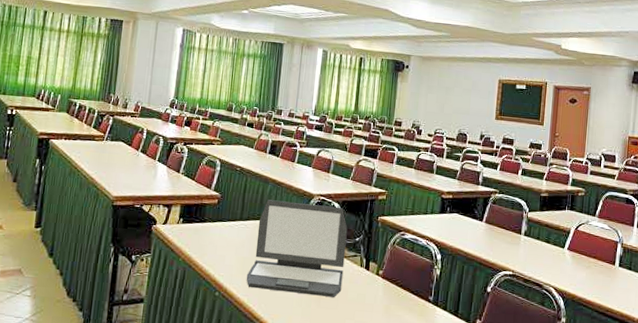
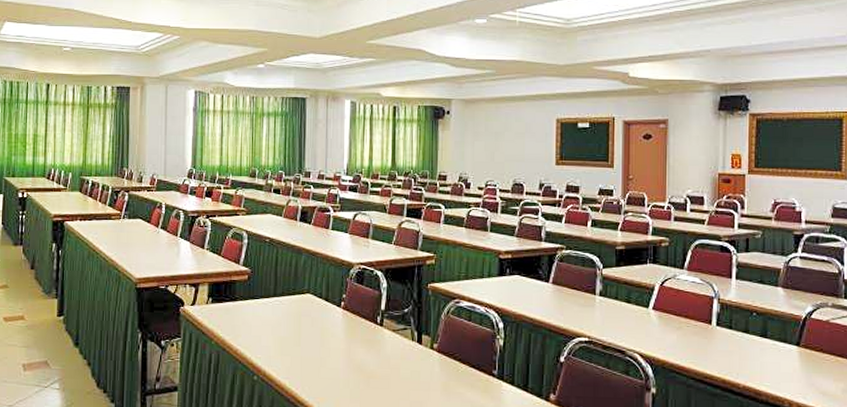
laptop: present [246,199,348,297] -> none [286,272,394,376]

